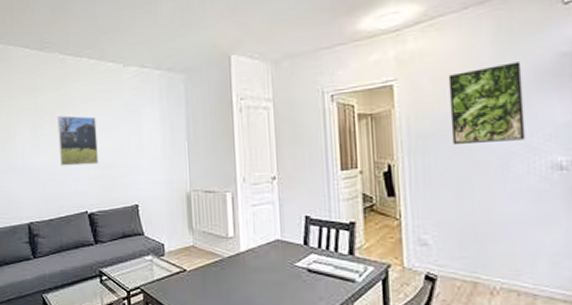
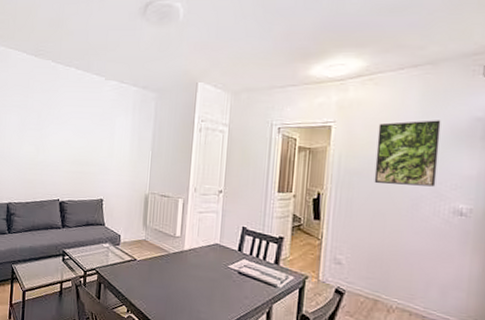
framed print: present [57,115,98,166] -> none [41,115,76,161]

